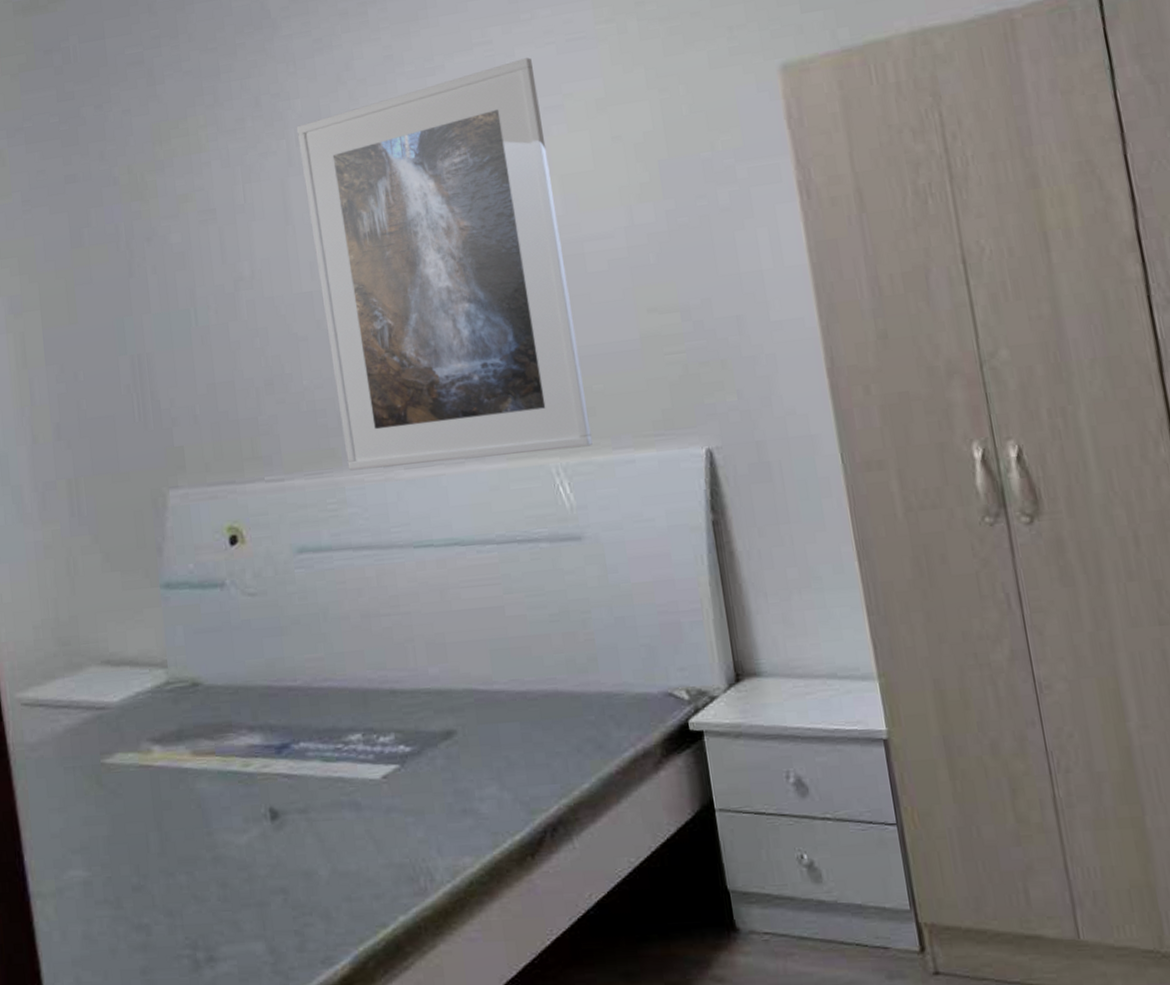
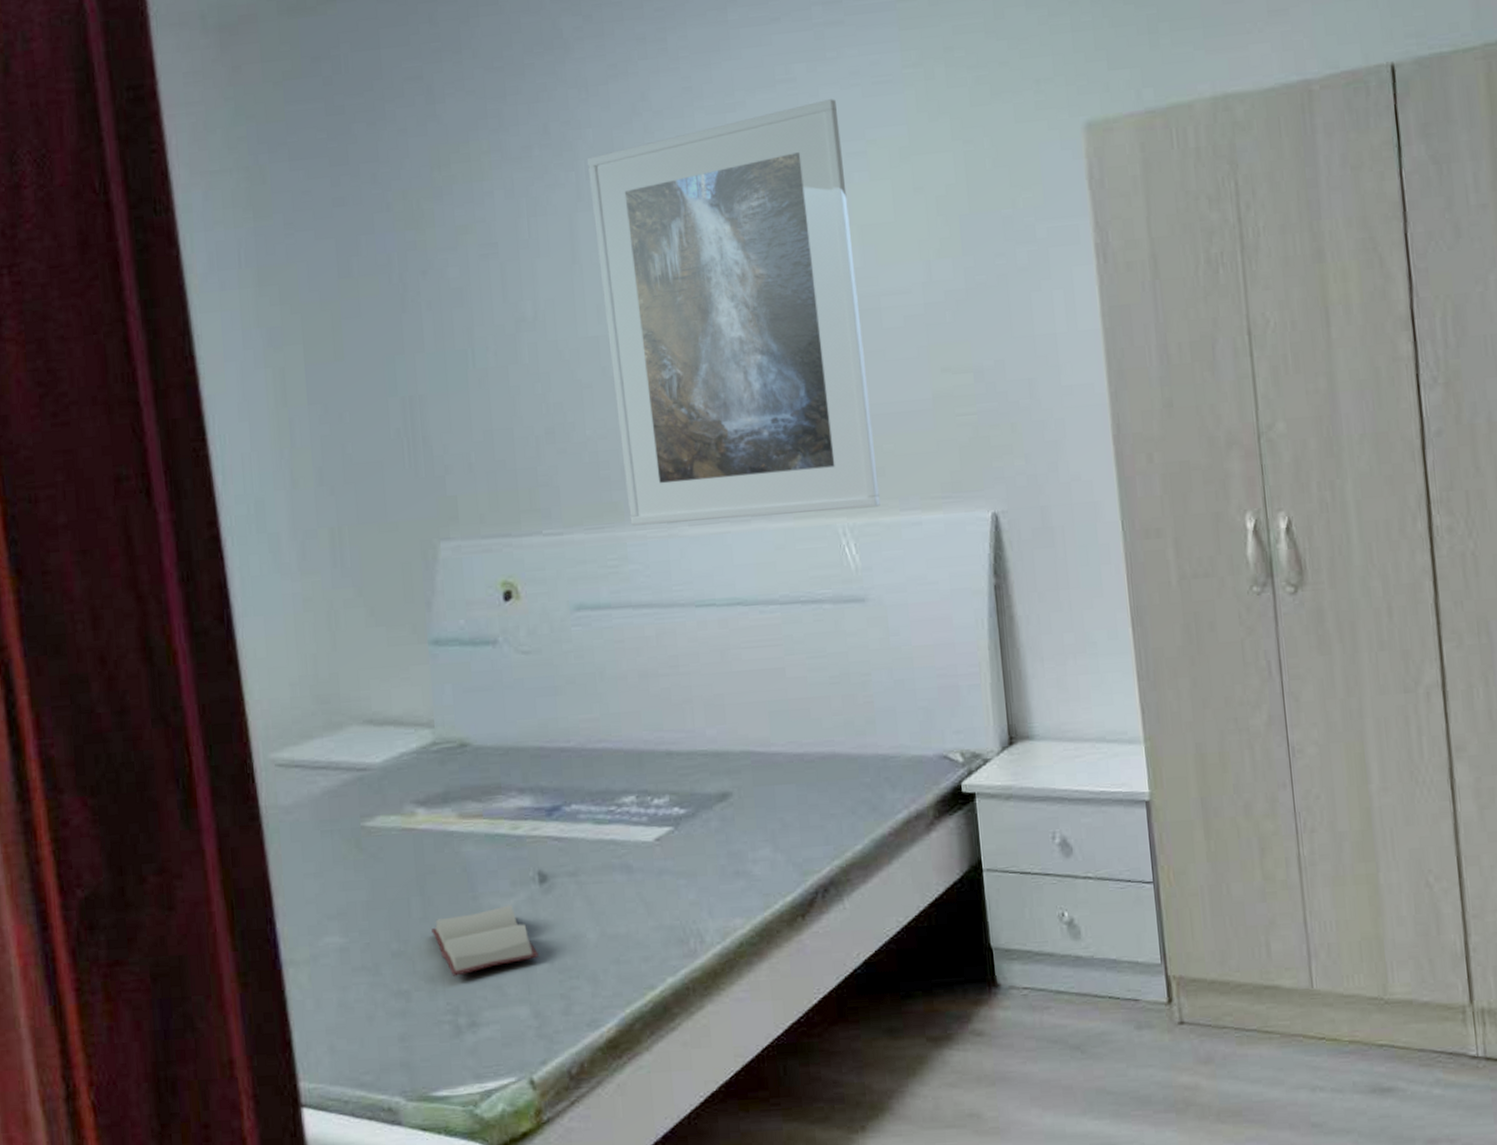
hardback book: none [169,841,272,911] -> present [431,905,539,976]

